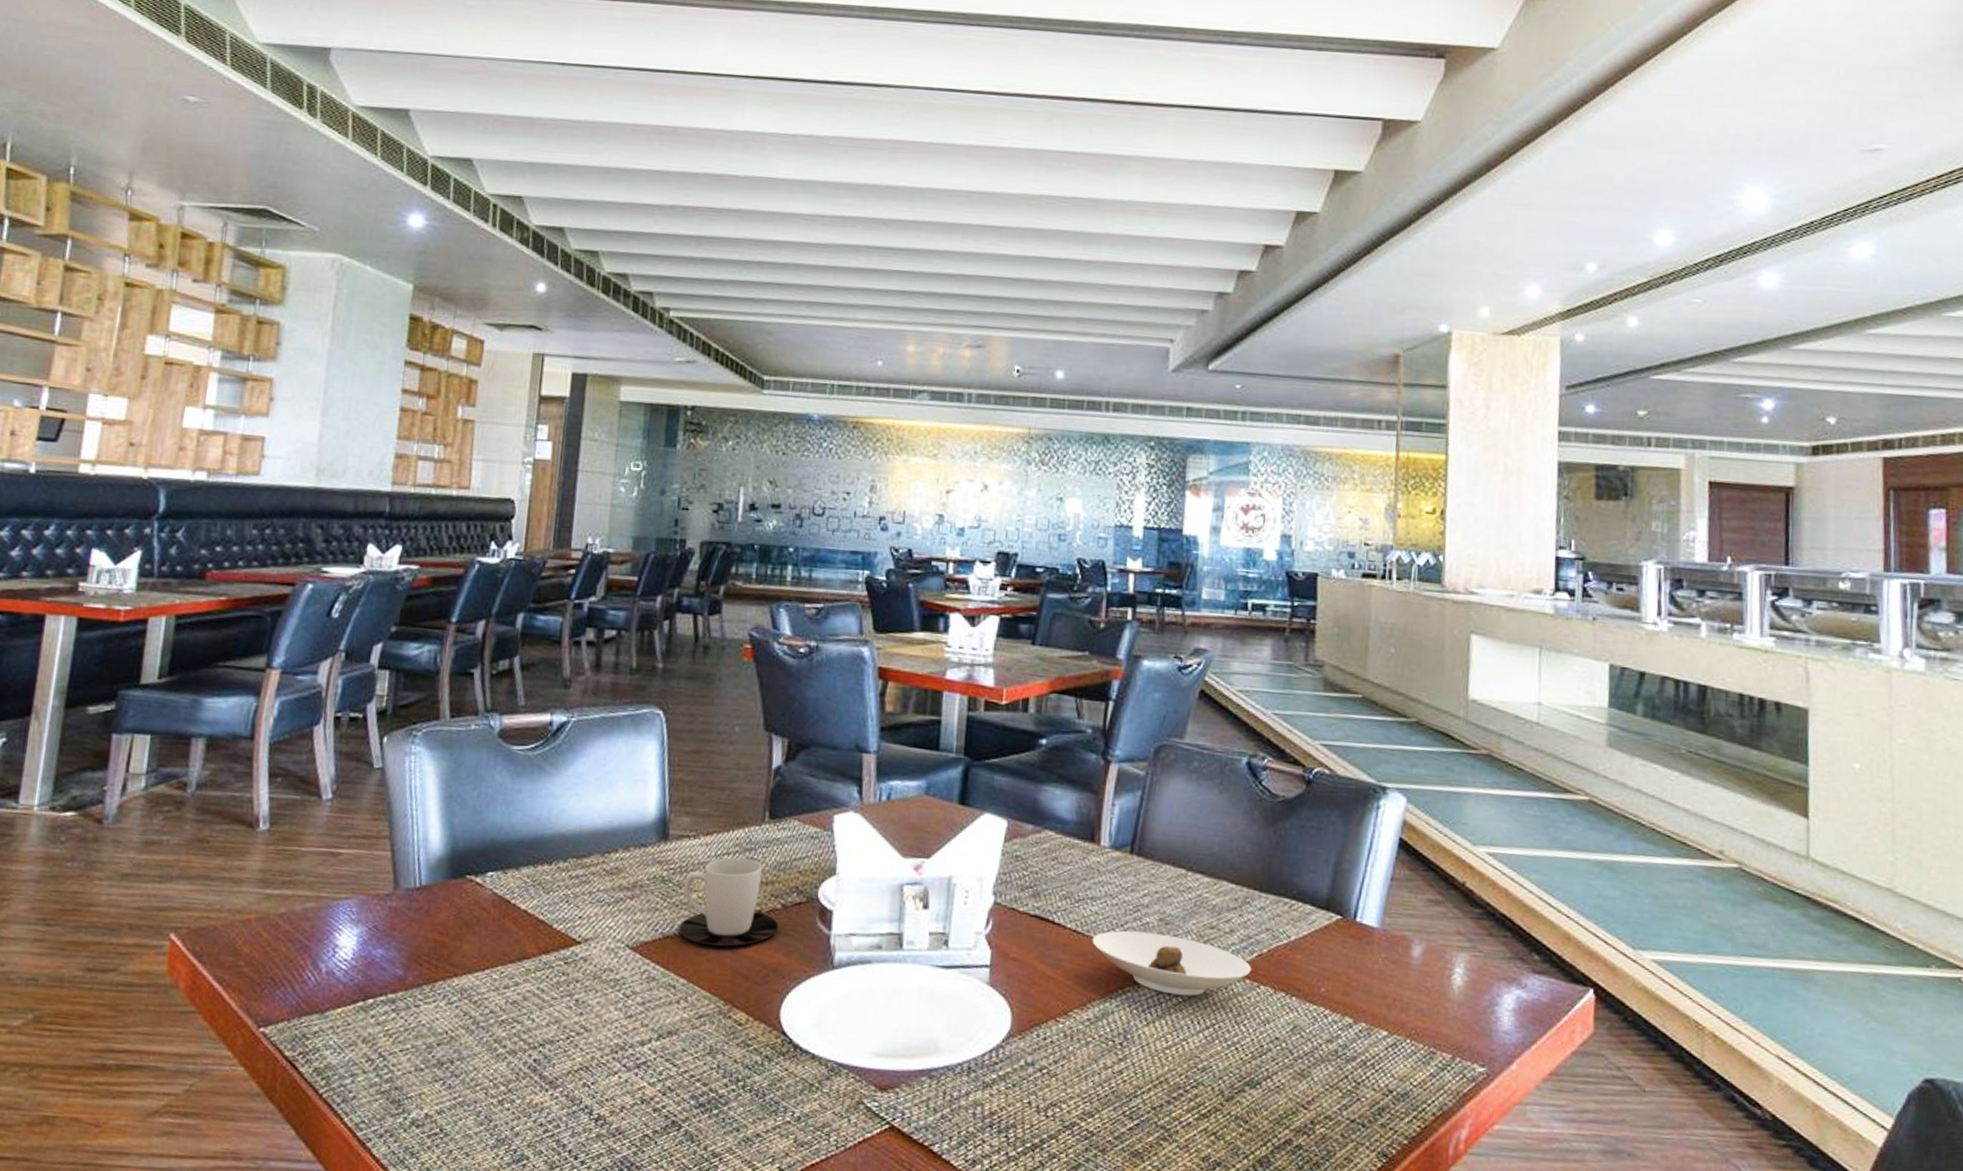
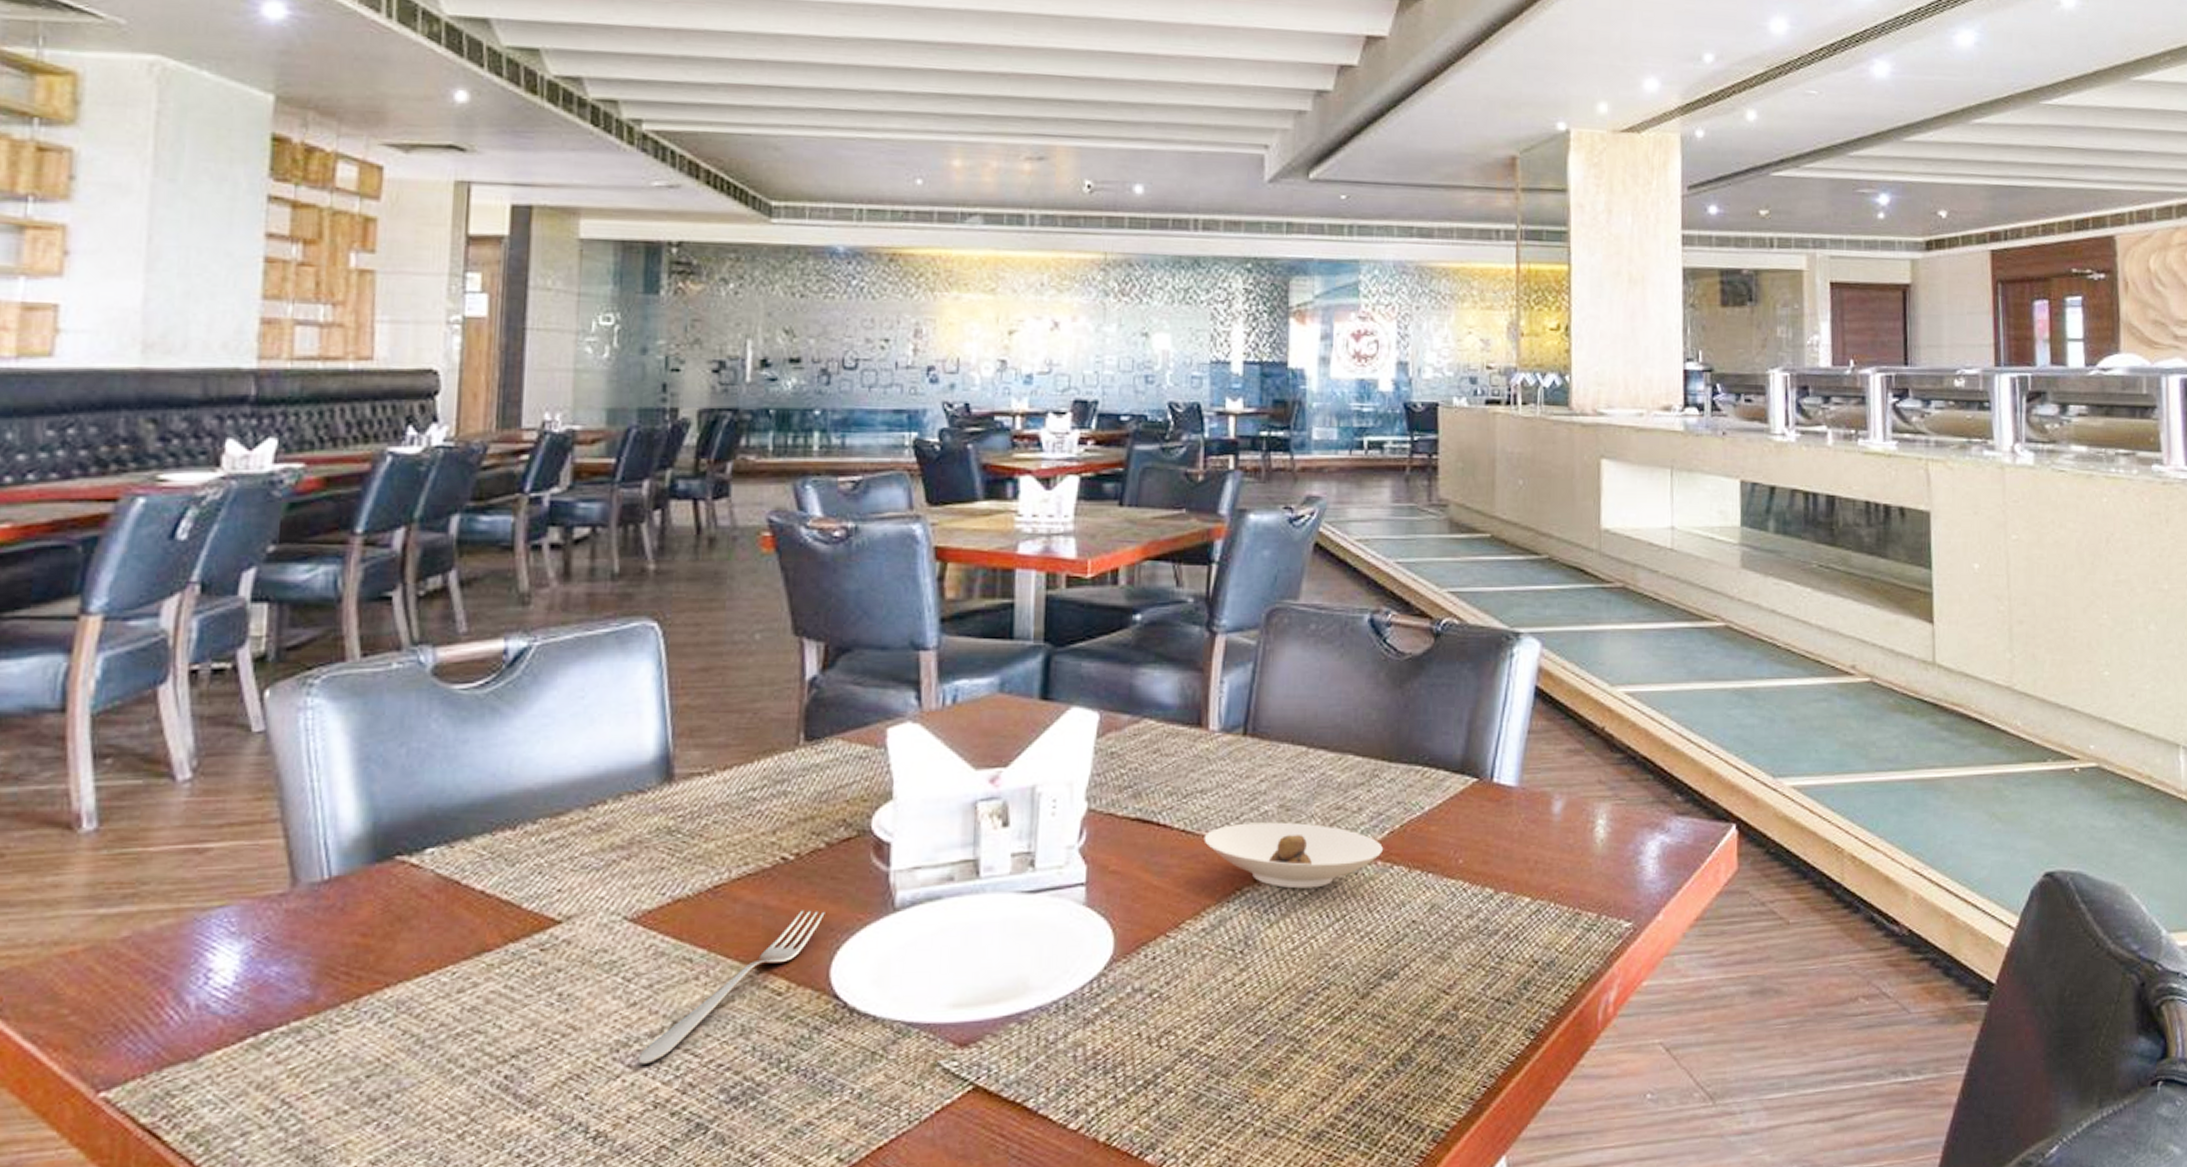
fork: none [631,958,779,1067] -> present [638,910,825,1064]
cup: present [679,857,778,946] -> none [693,792,823,903]

